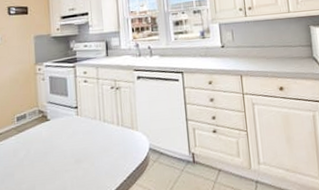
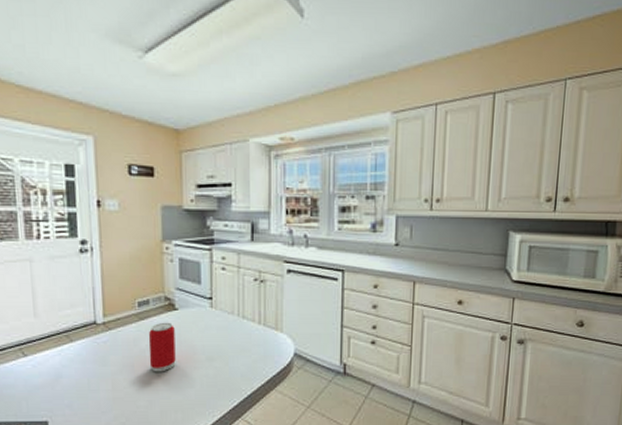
beverage can: none [25,132,50,179] -> present [148,322,176,372]

